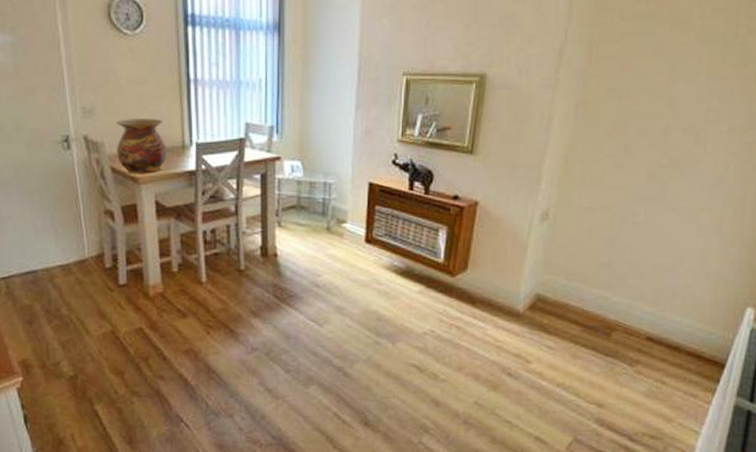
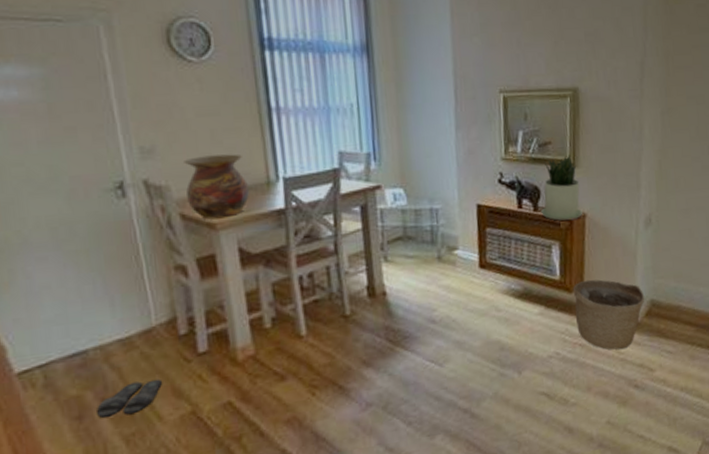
slippers: none [42,301,90,326] -> present [97,379,162,418]
planter: none [431,141,475,207] -> present [540,154,582,221]
basket: none [454,266,531,338] -> present [572,279,645,350]

